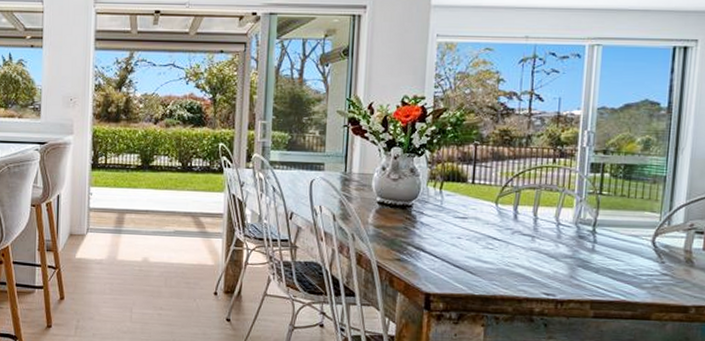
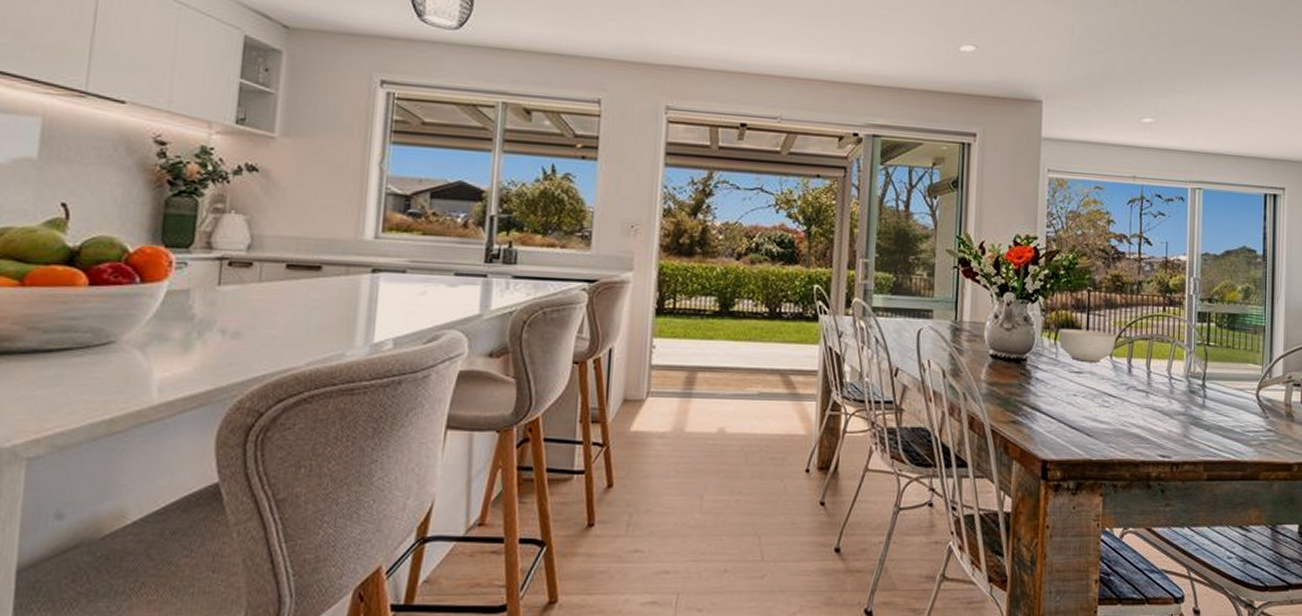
bowl: none [444,178,503,209] -> present [1058,328,1116,362]

